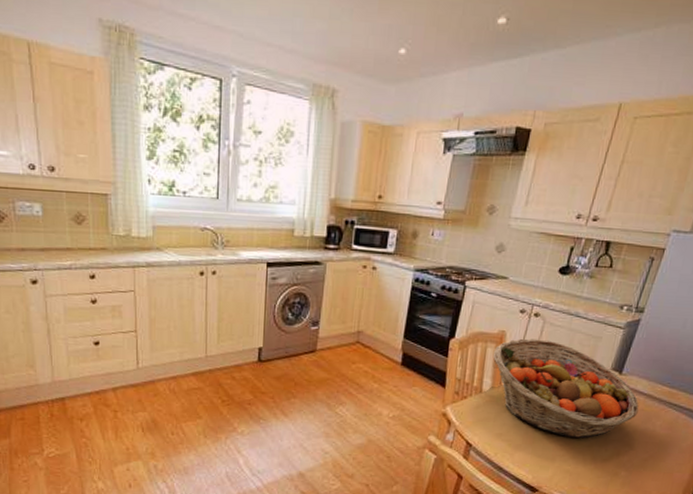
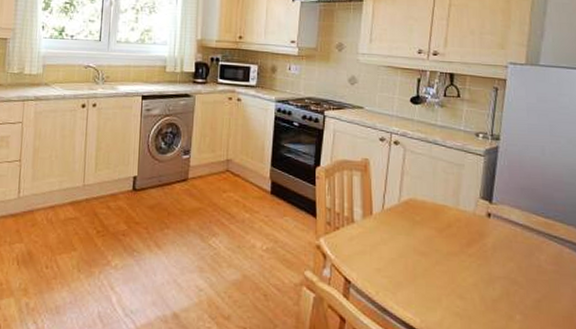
fruit basket: present [492,338,639,439] -> none [359,166,518,276]

